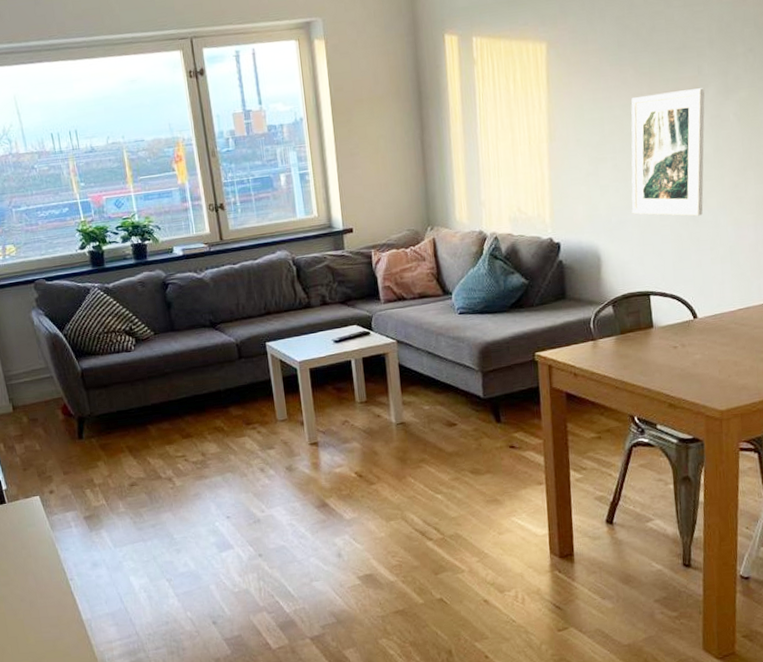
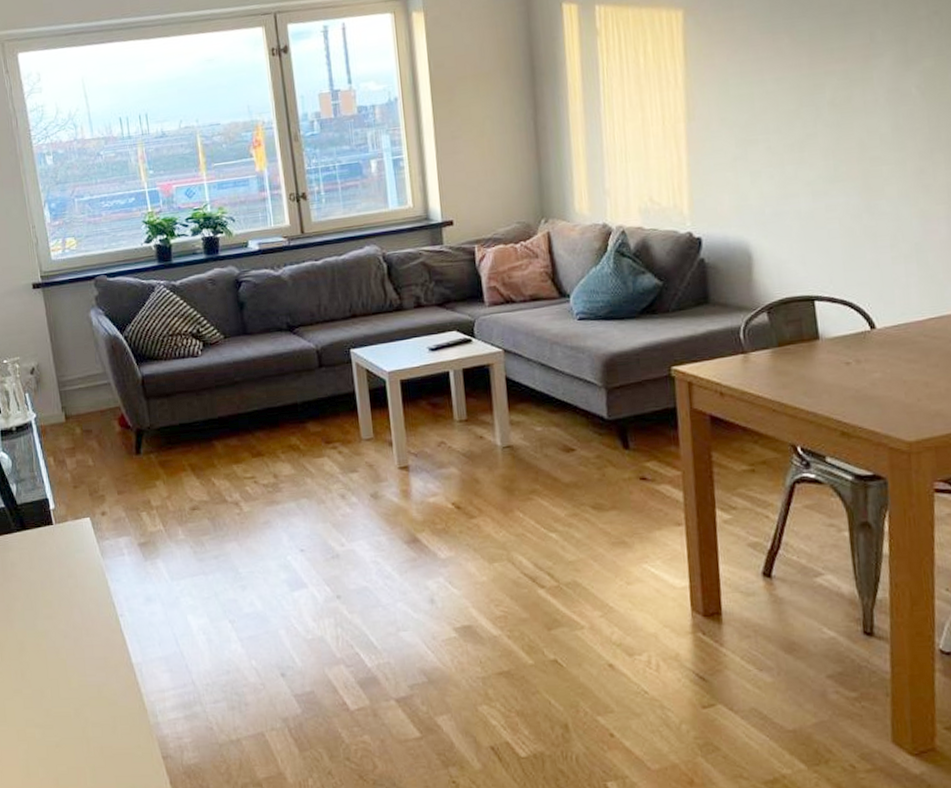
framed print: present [631,88,705,217] -> none [787,57,880,208]

